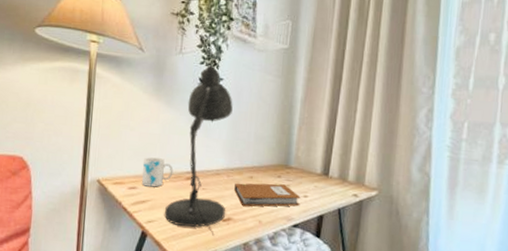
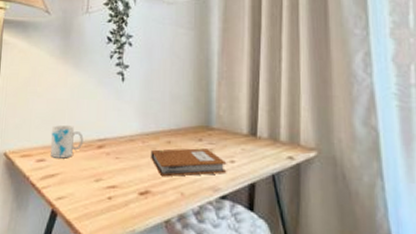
desk lamp: present [164,65,233,236] -> none [75,23,144,213]

